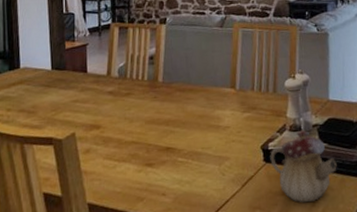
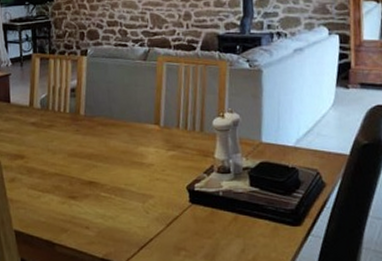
teapot: present [270,130,337,203] -> none [196,172,270,249]

